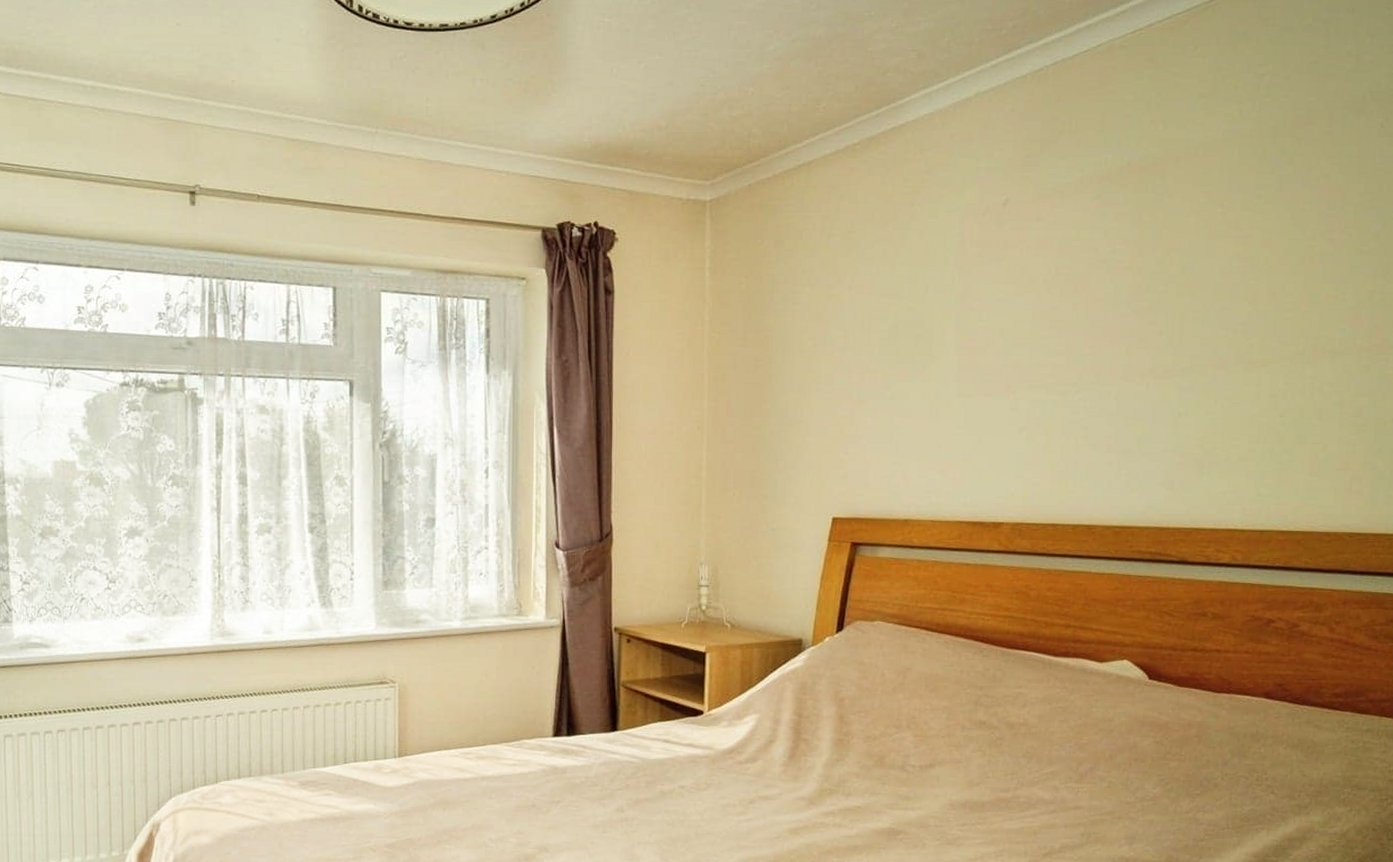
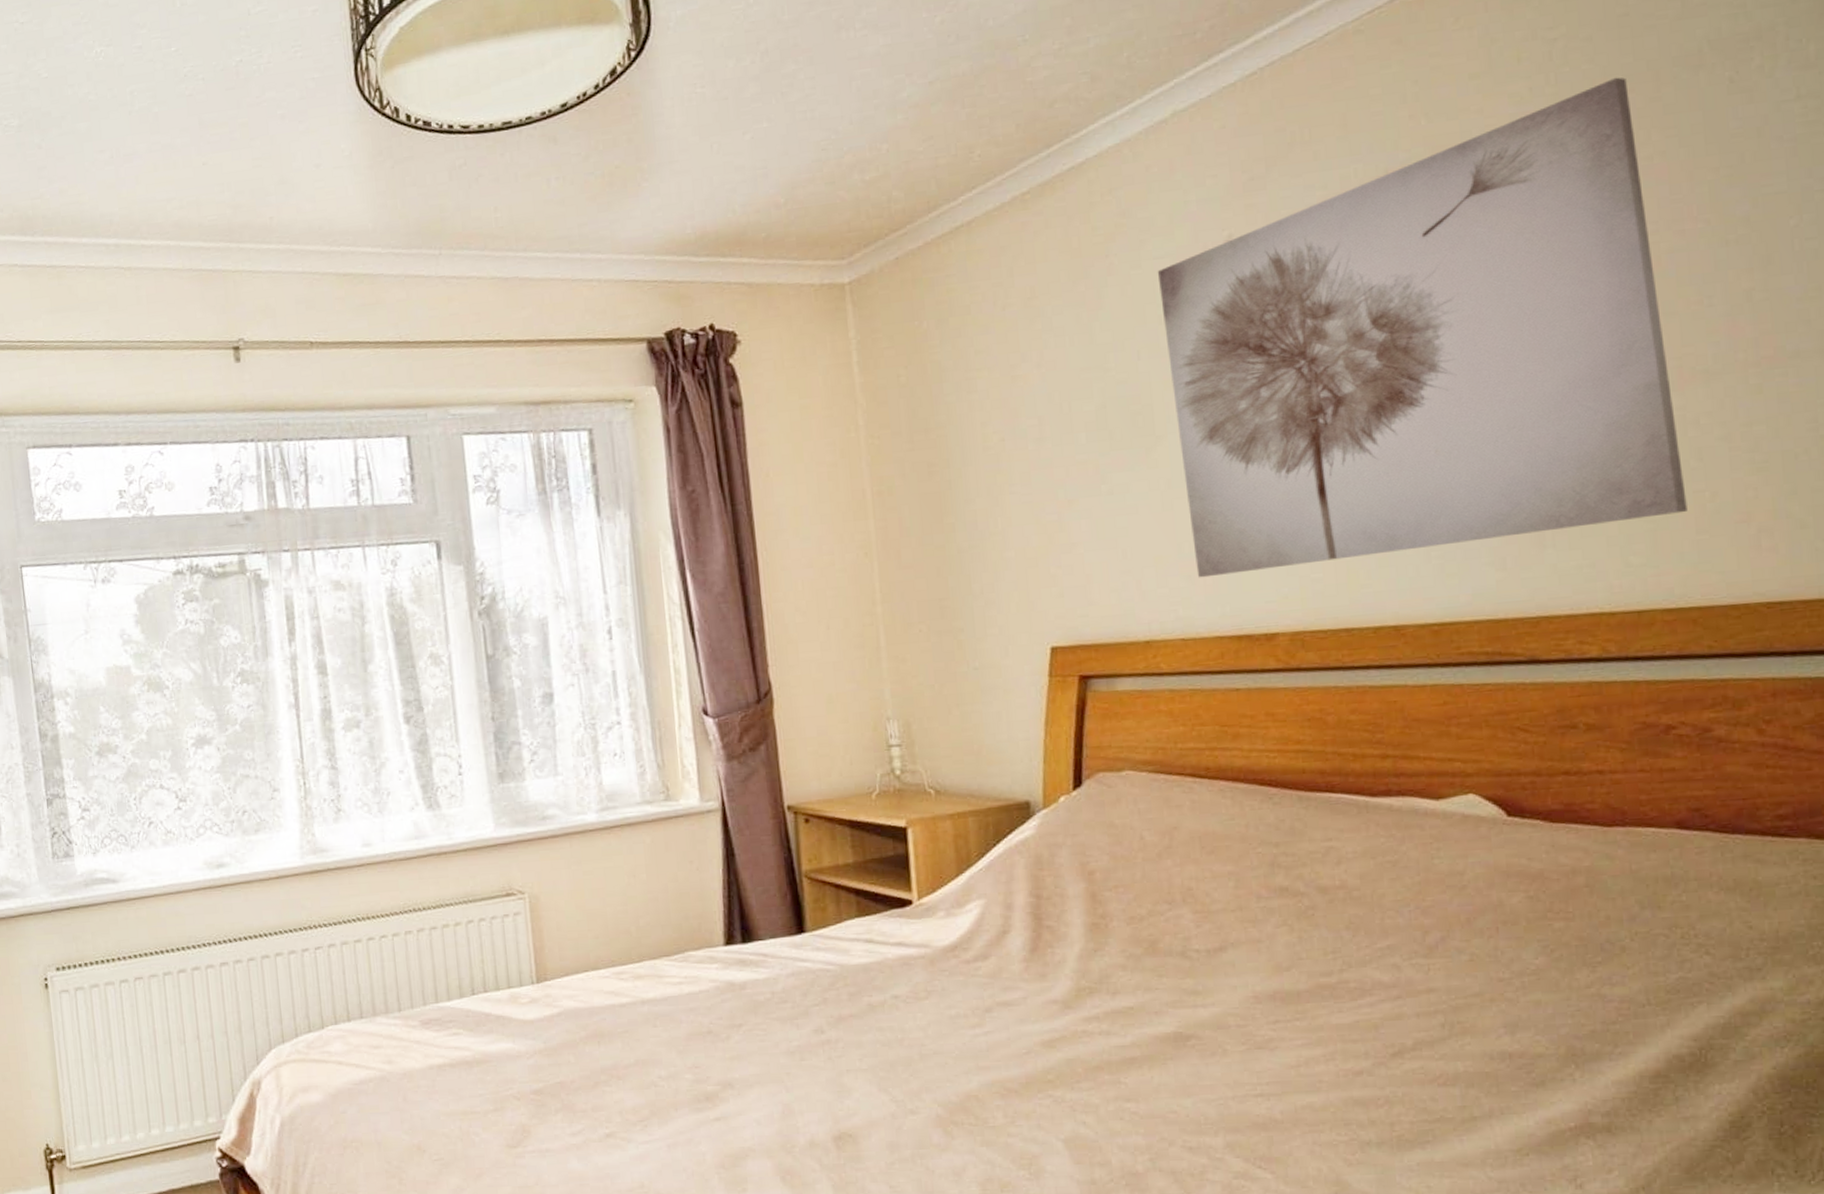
wall art: none [949,111,1310,473] -> present [1157,77,1688,578]

